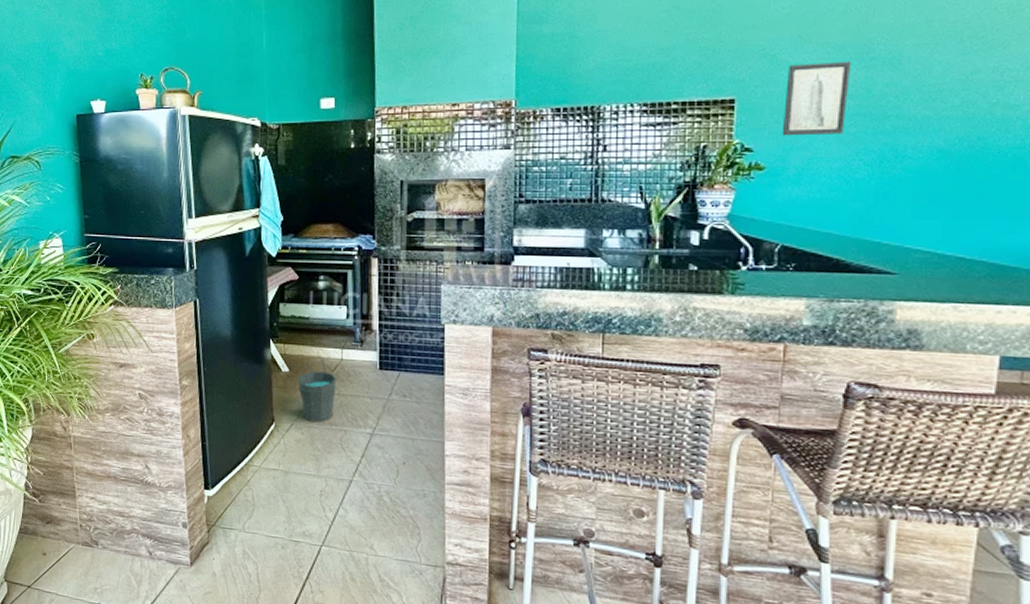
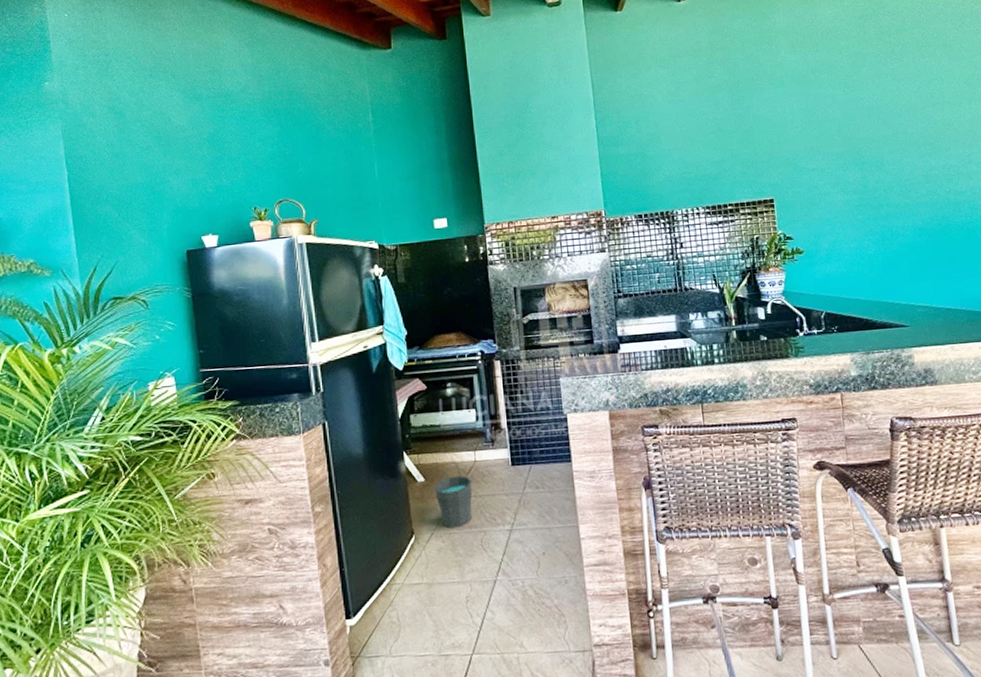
wall art: present [782,62,852,136] -> none [807,166,854,226]

